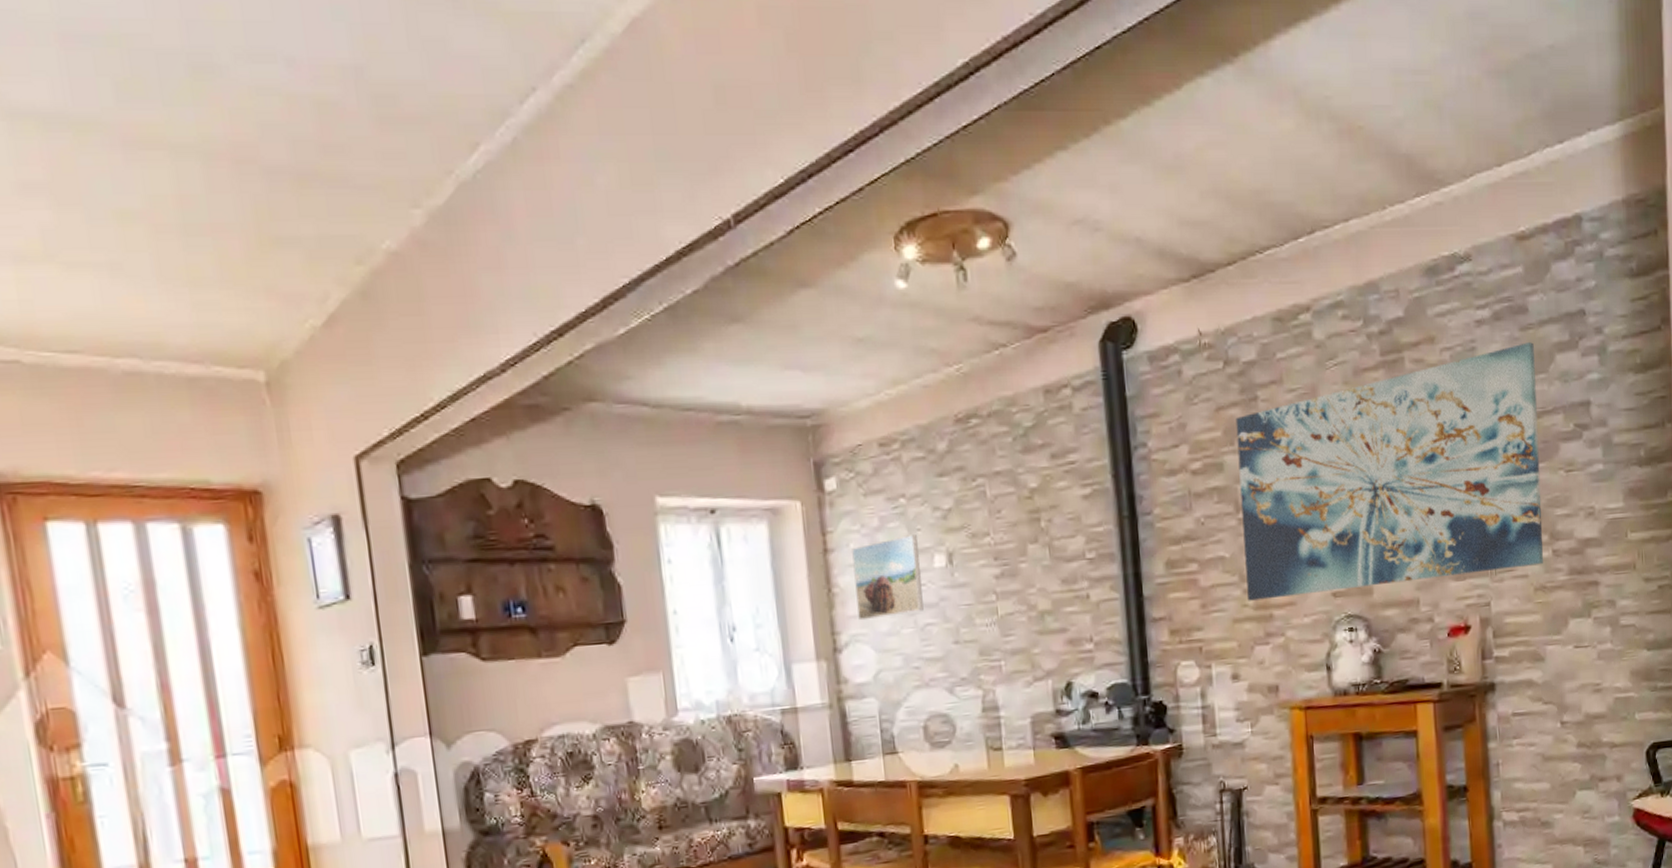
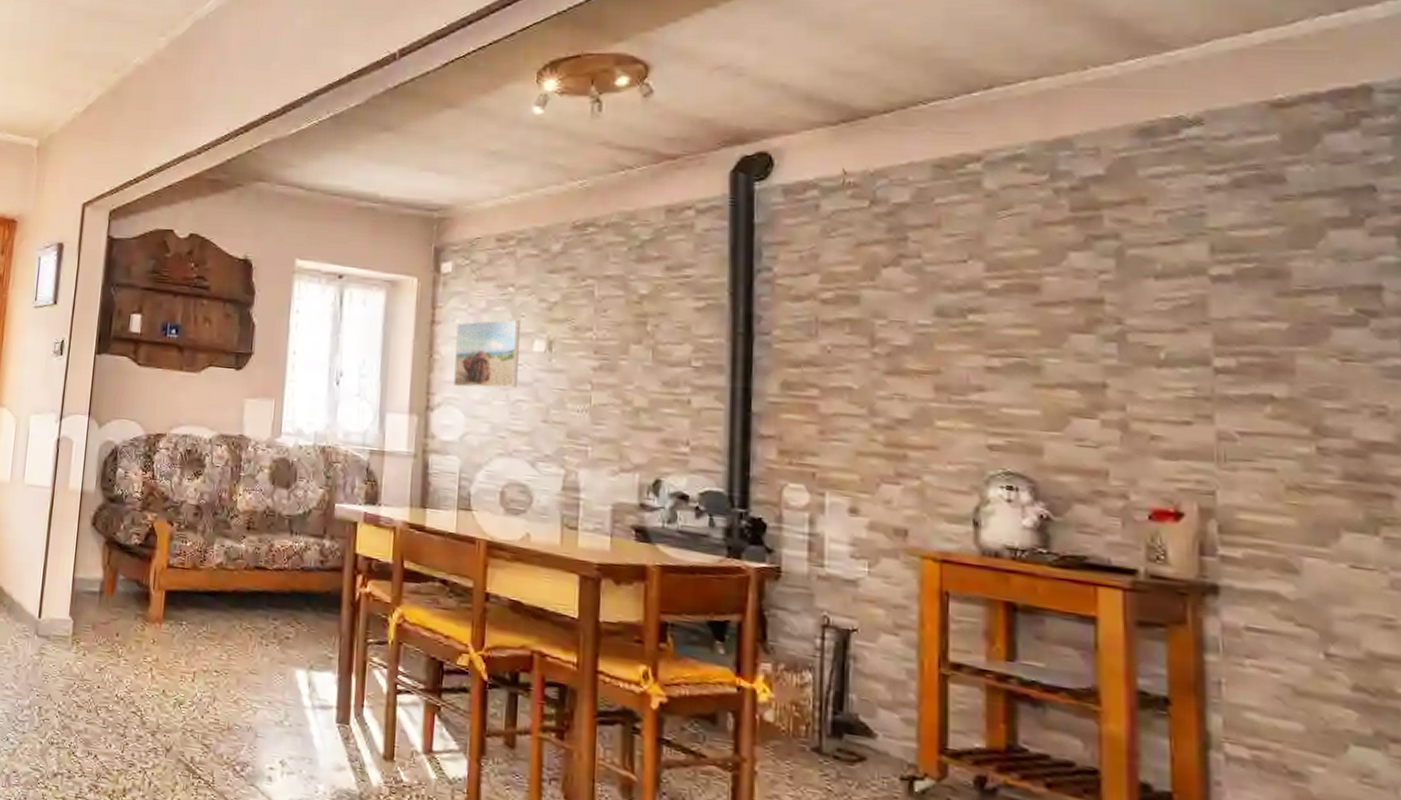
wall art: present [1235,342,1544,601] -> none [877,214,1303,461]

